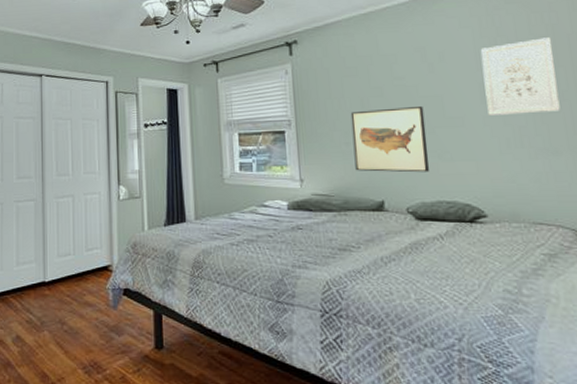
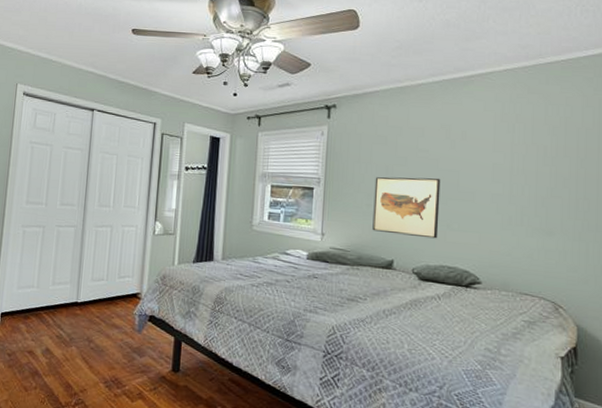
wall art: present [480,37,560,115] -> none [497,128,563,197]

